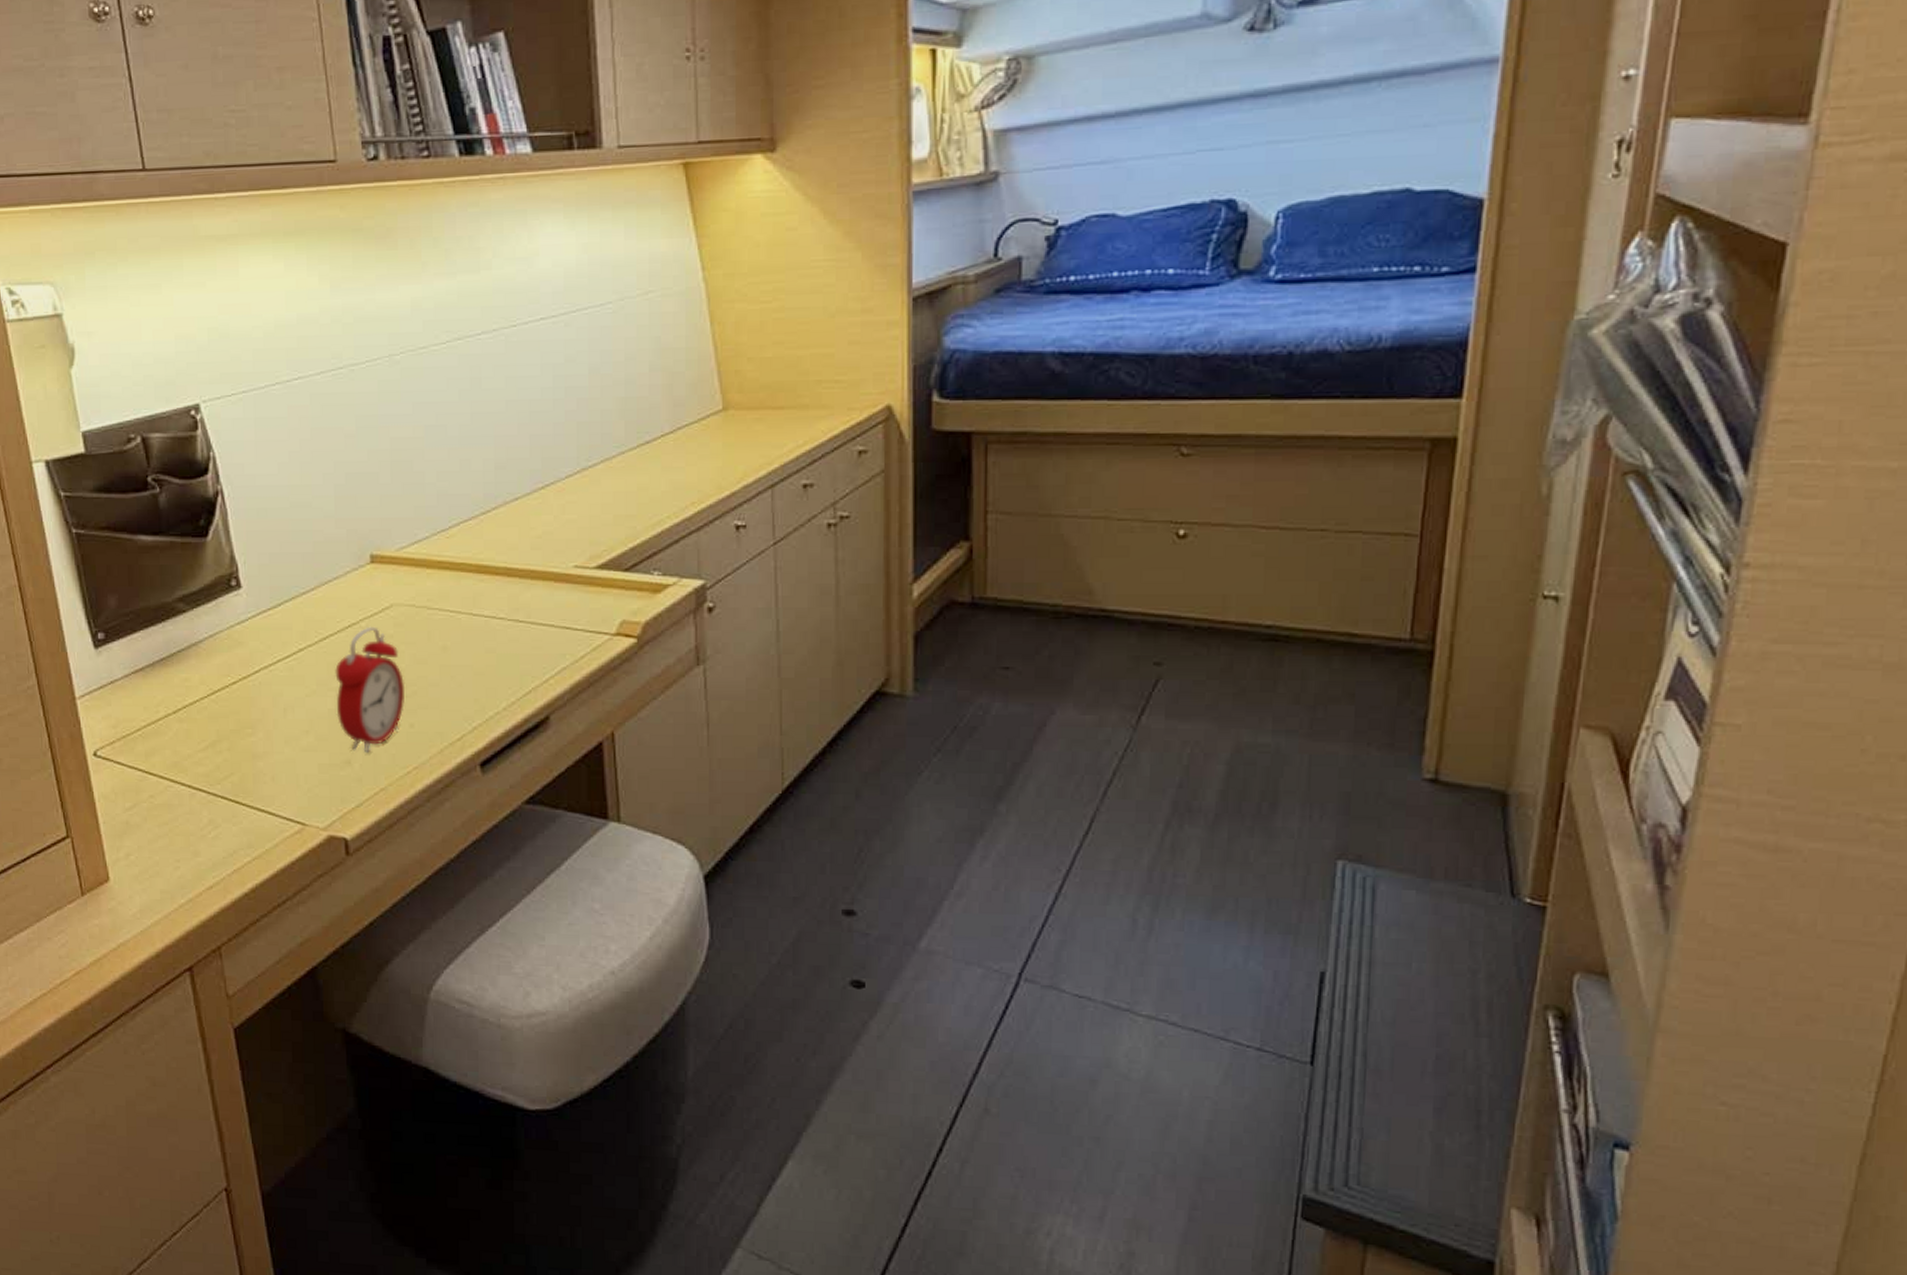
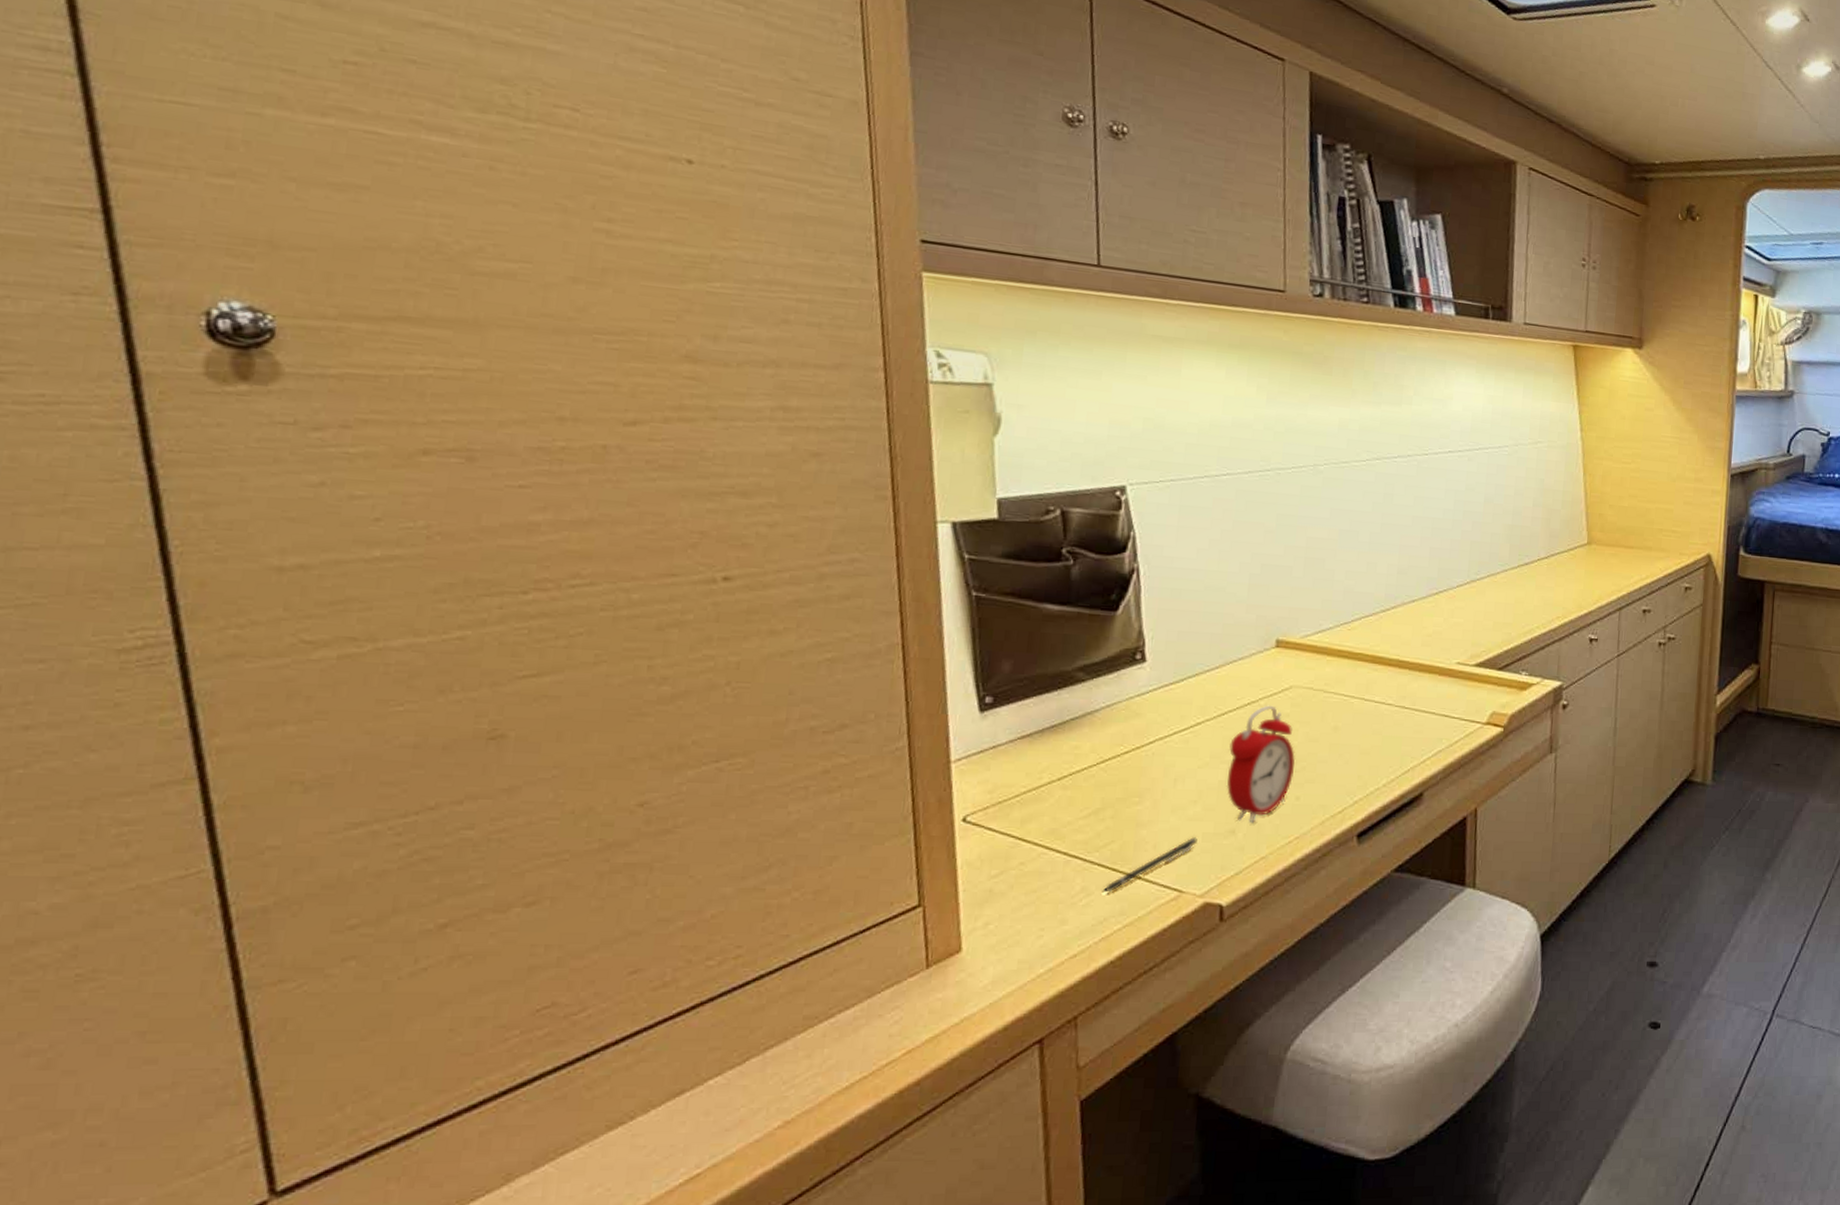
pen: none [228,768,314,825] -> present [1102,837,1197,893]

